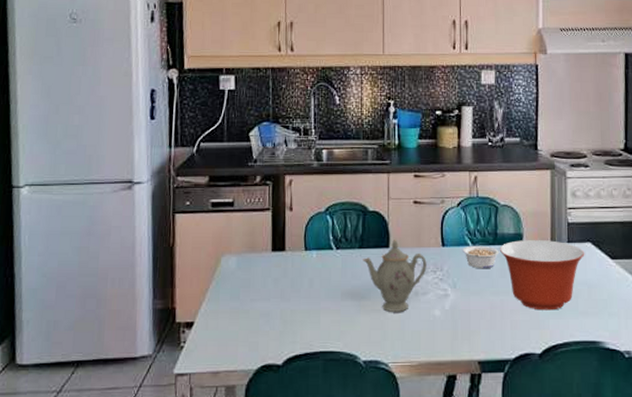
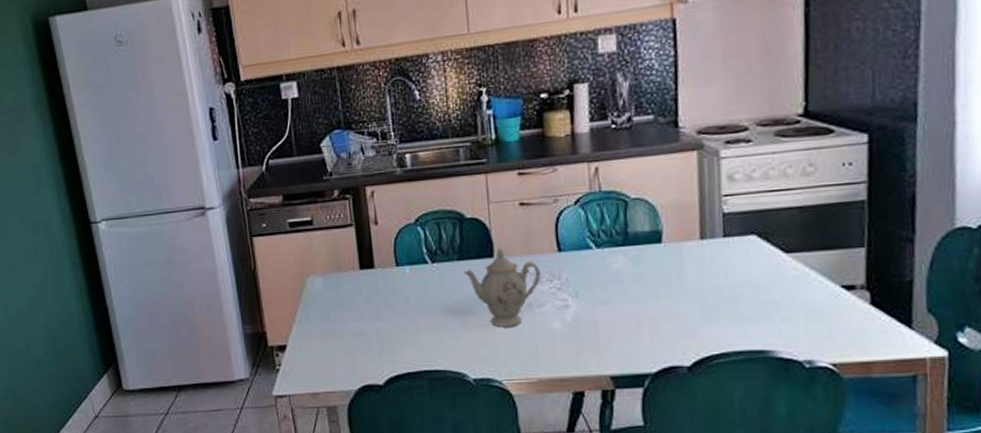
legume: present [462,245,499,269] -> none [584,247,631,275]
mixing bowl: present [499,240,585,310] -> none [631,236,748,318]

